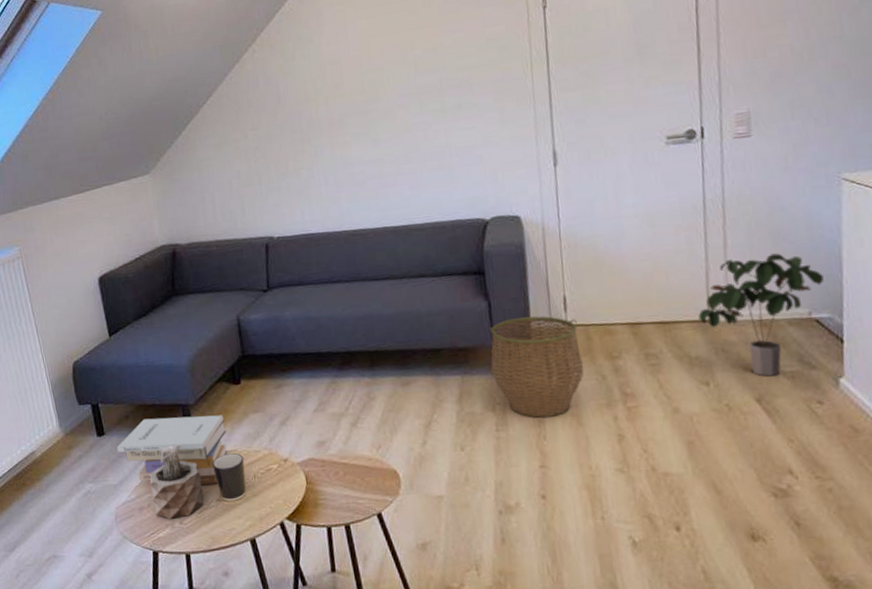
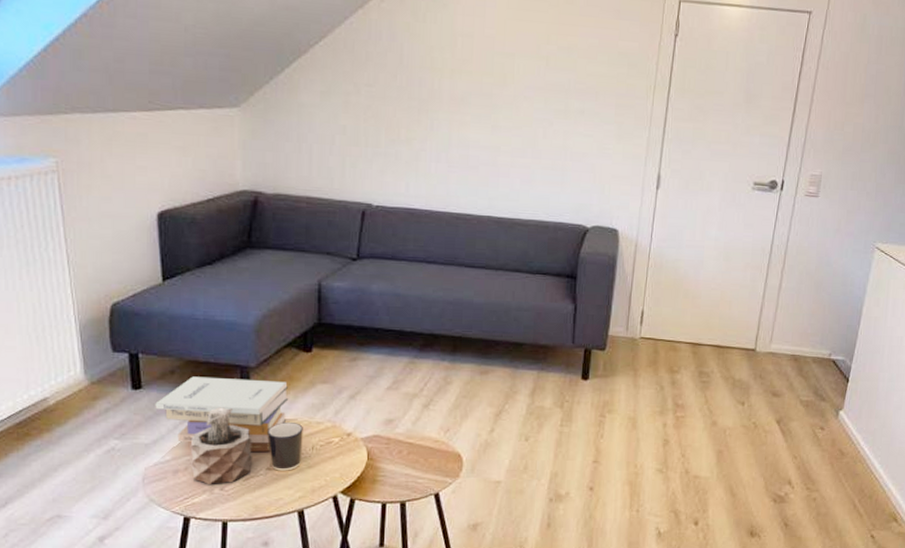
basket: present [489,316,584,418] -> none [566,324,649,419]
potted plant: present [698,253,824,377] -> none [747,300,846,403]

